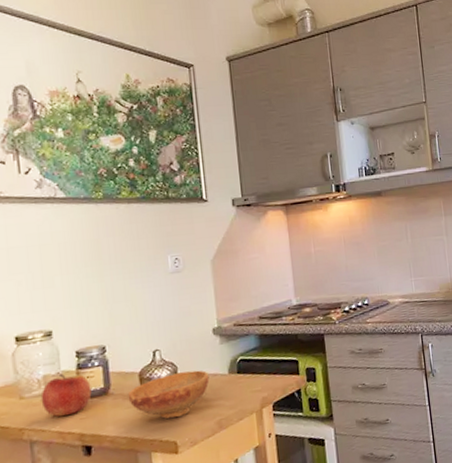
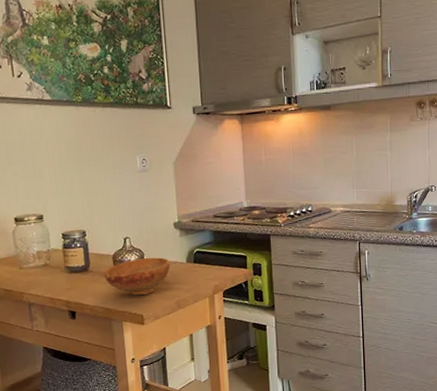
apple: present [40,373,92,417] -> none [35,251,75,286]

